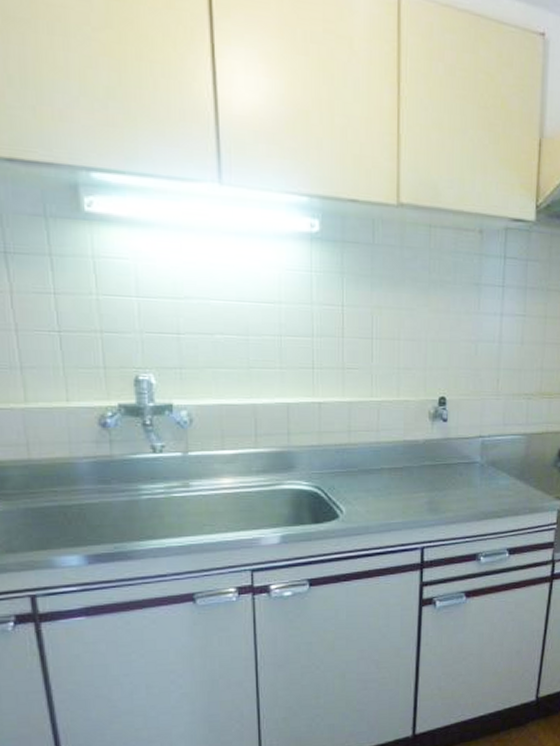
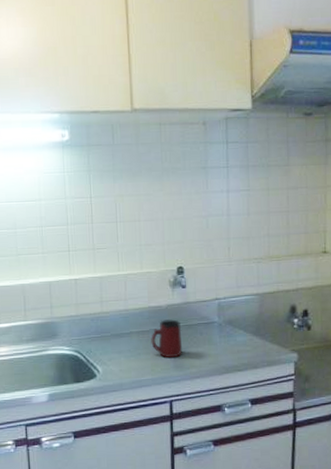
mug: none [404,456,440,500] -> present [151,319,183,358]

